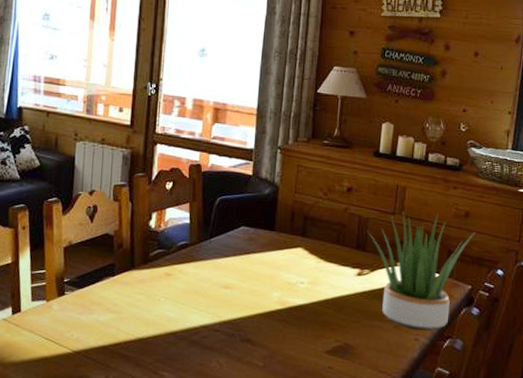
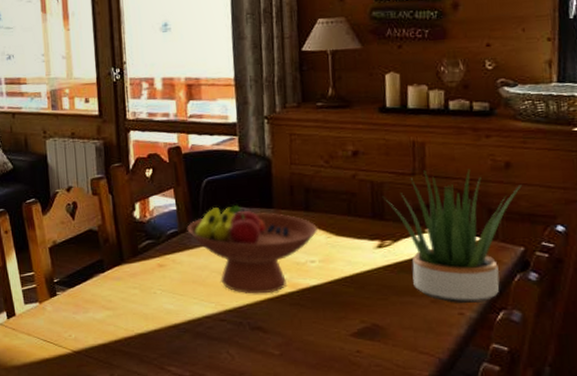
fruit bowl: none [196,224,311,309] -> present [187,204,318,294]

